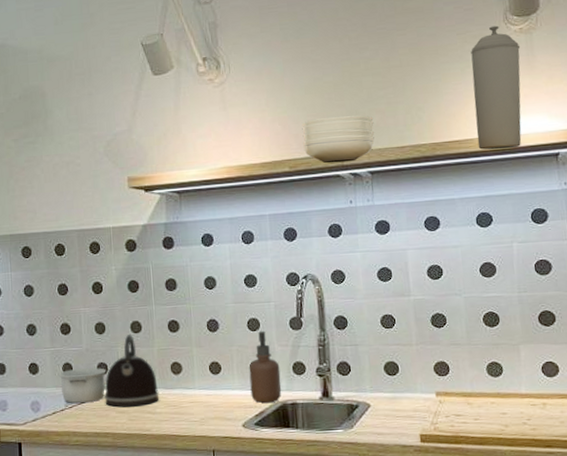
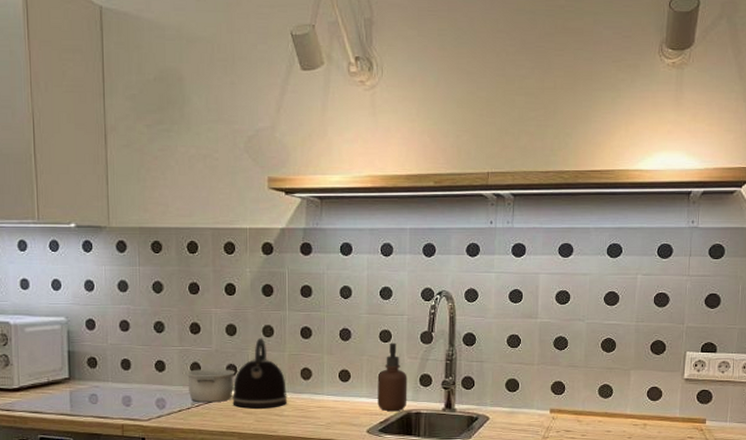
bowl: present [301,115,375,164] -> none [450,135,522,182]
canister: present [471,25,522,150] -> none [618,56,671,183]

